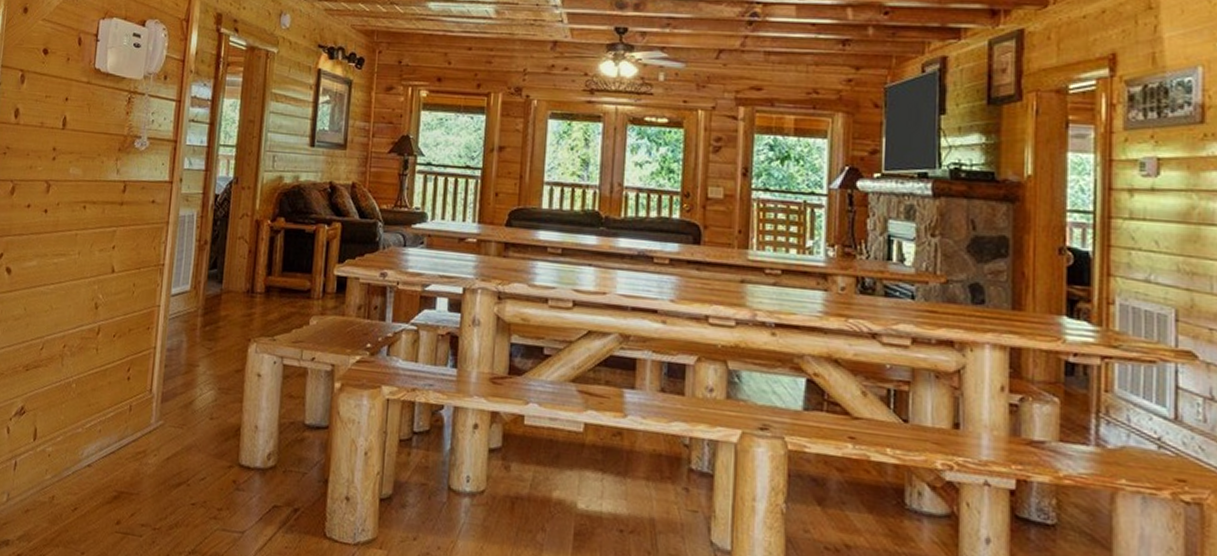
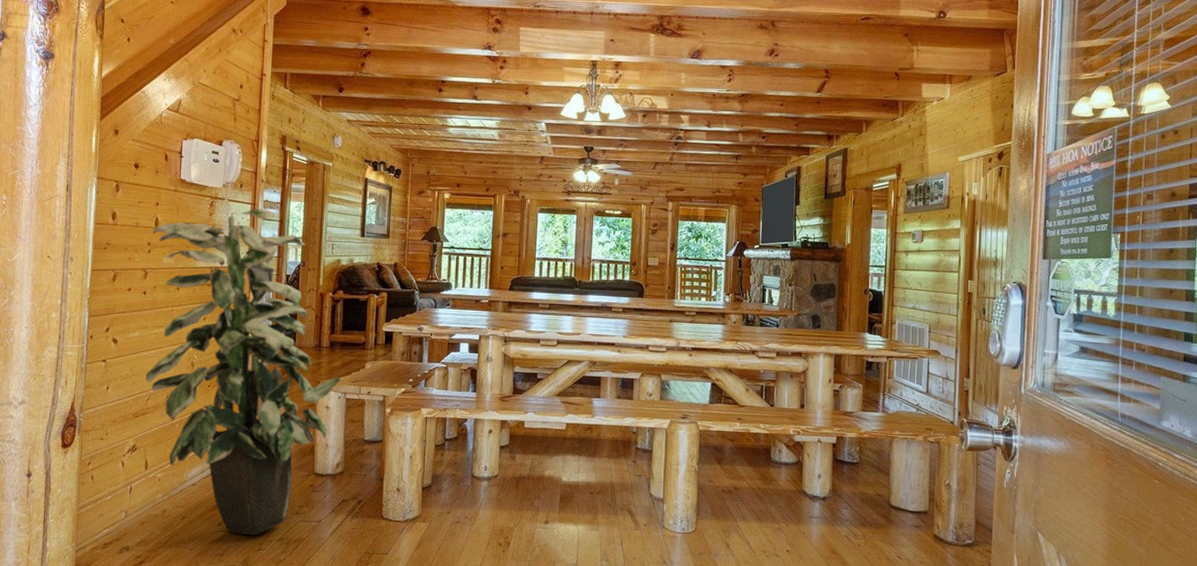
indoor plant: none [41,106,278,543] -> present [146,208,341,536]

